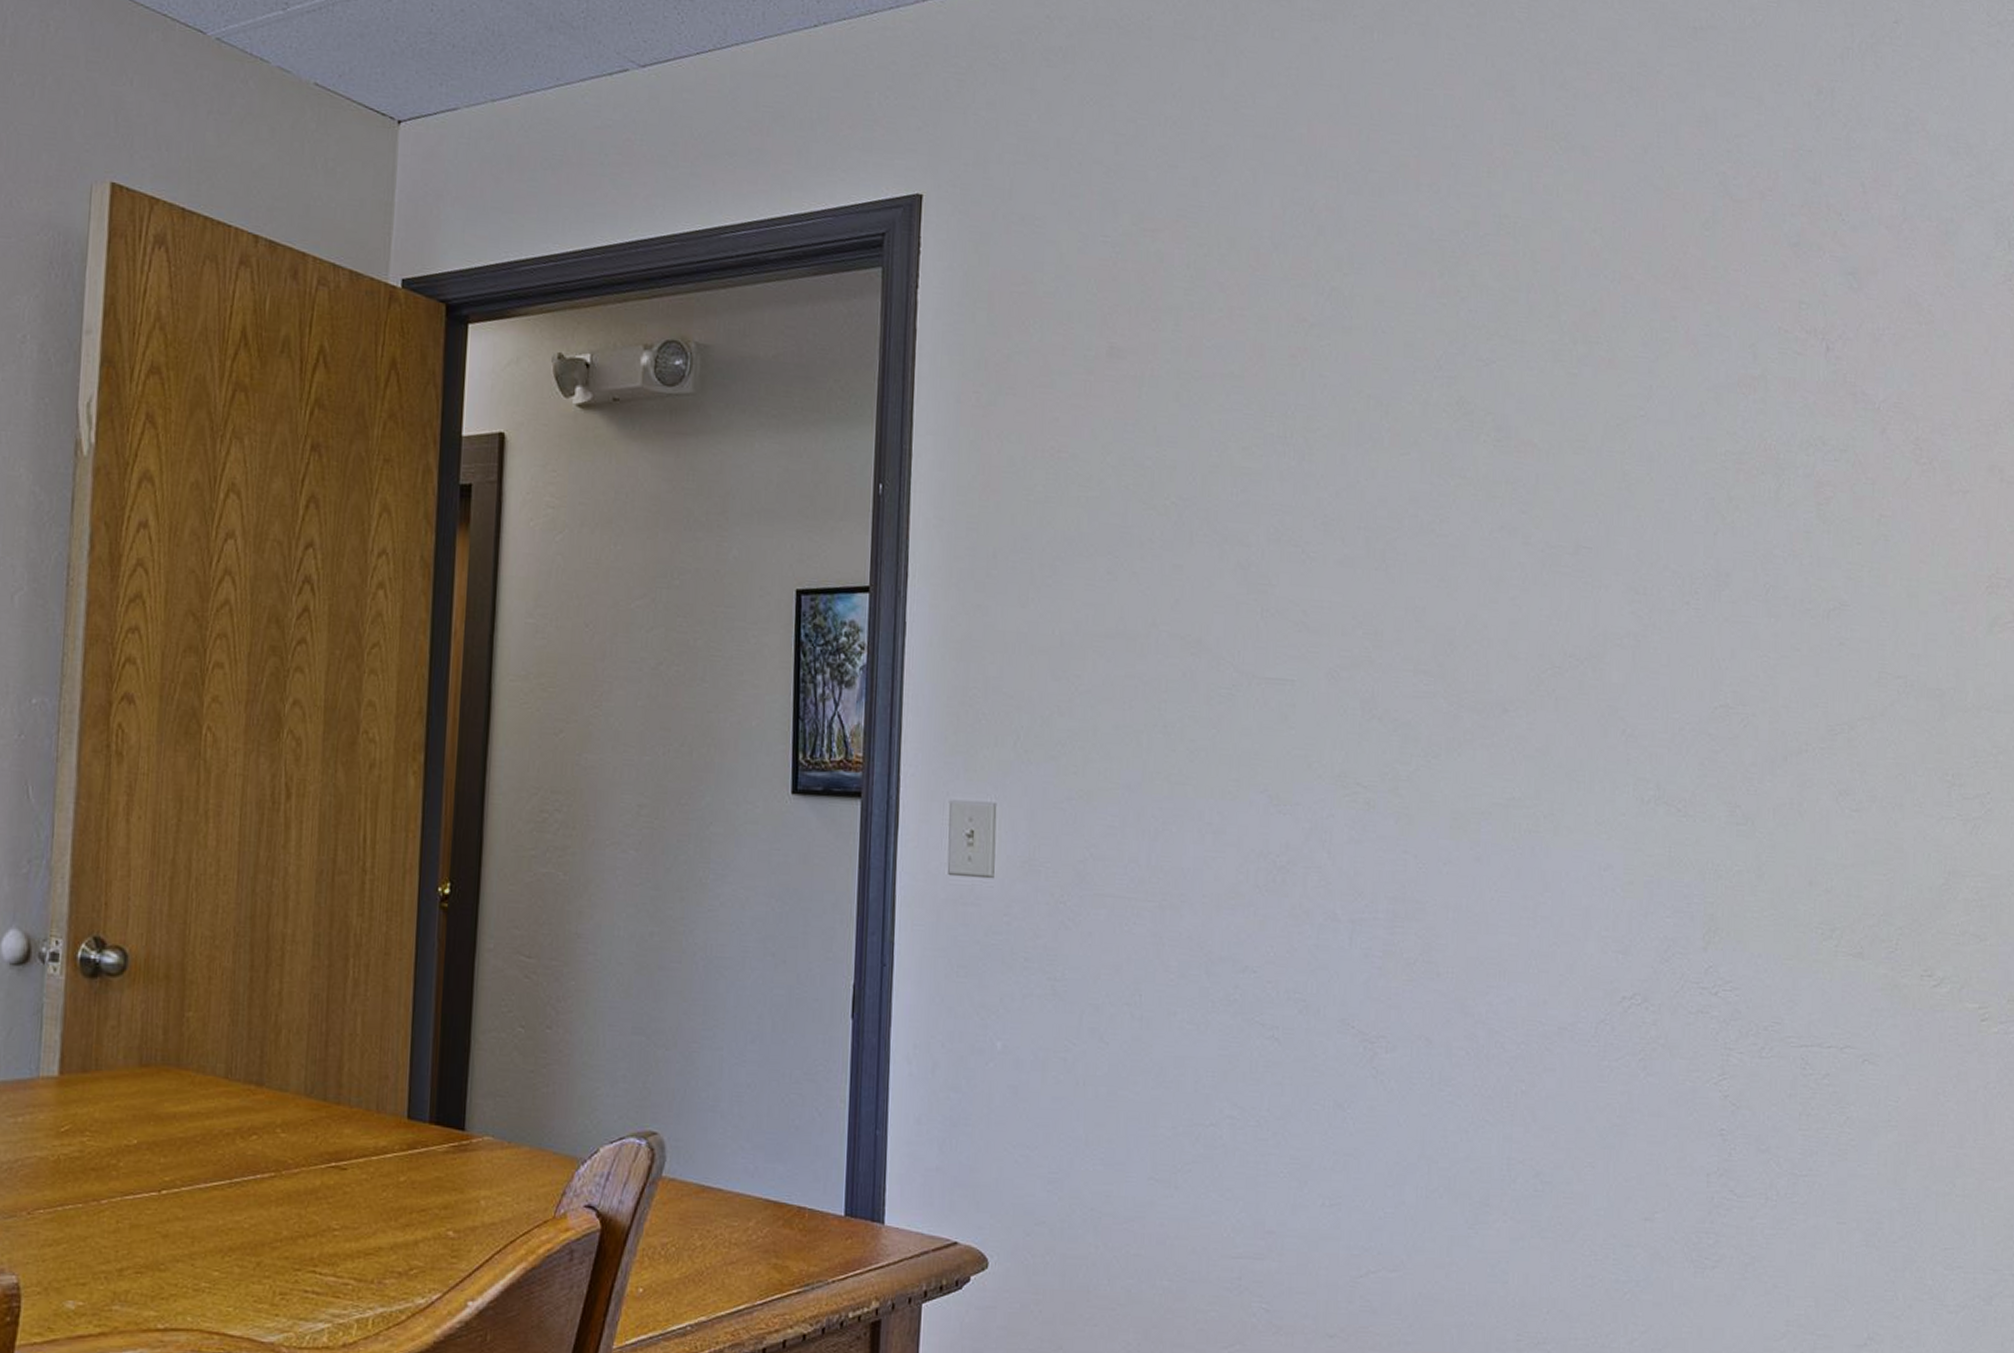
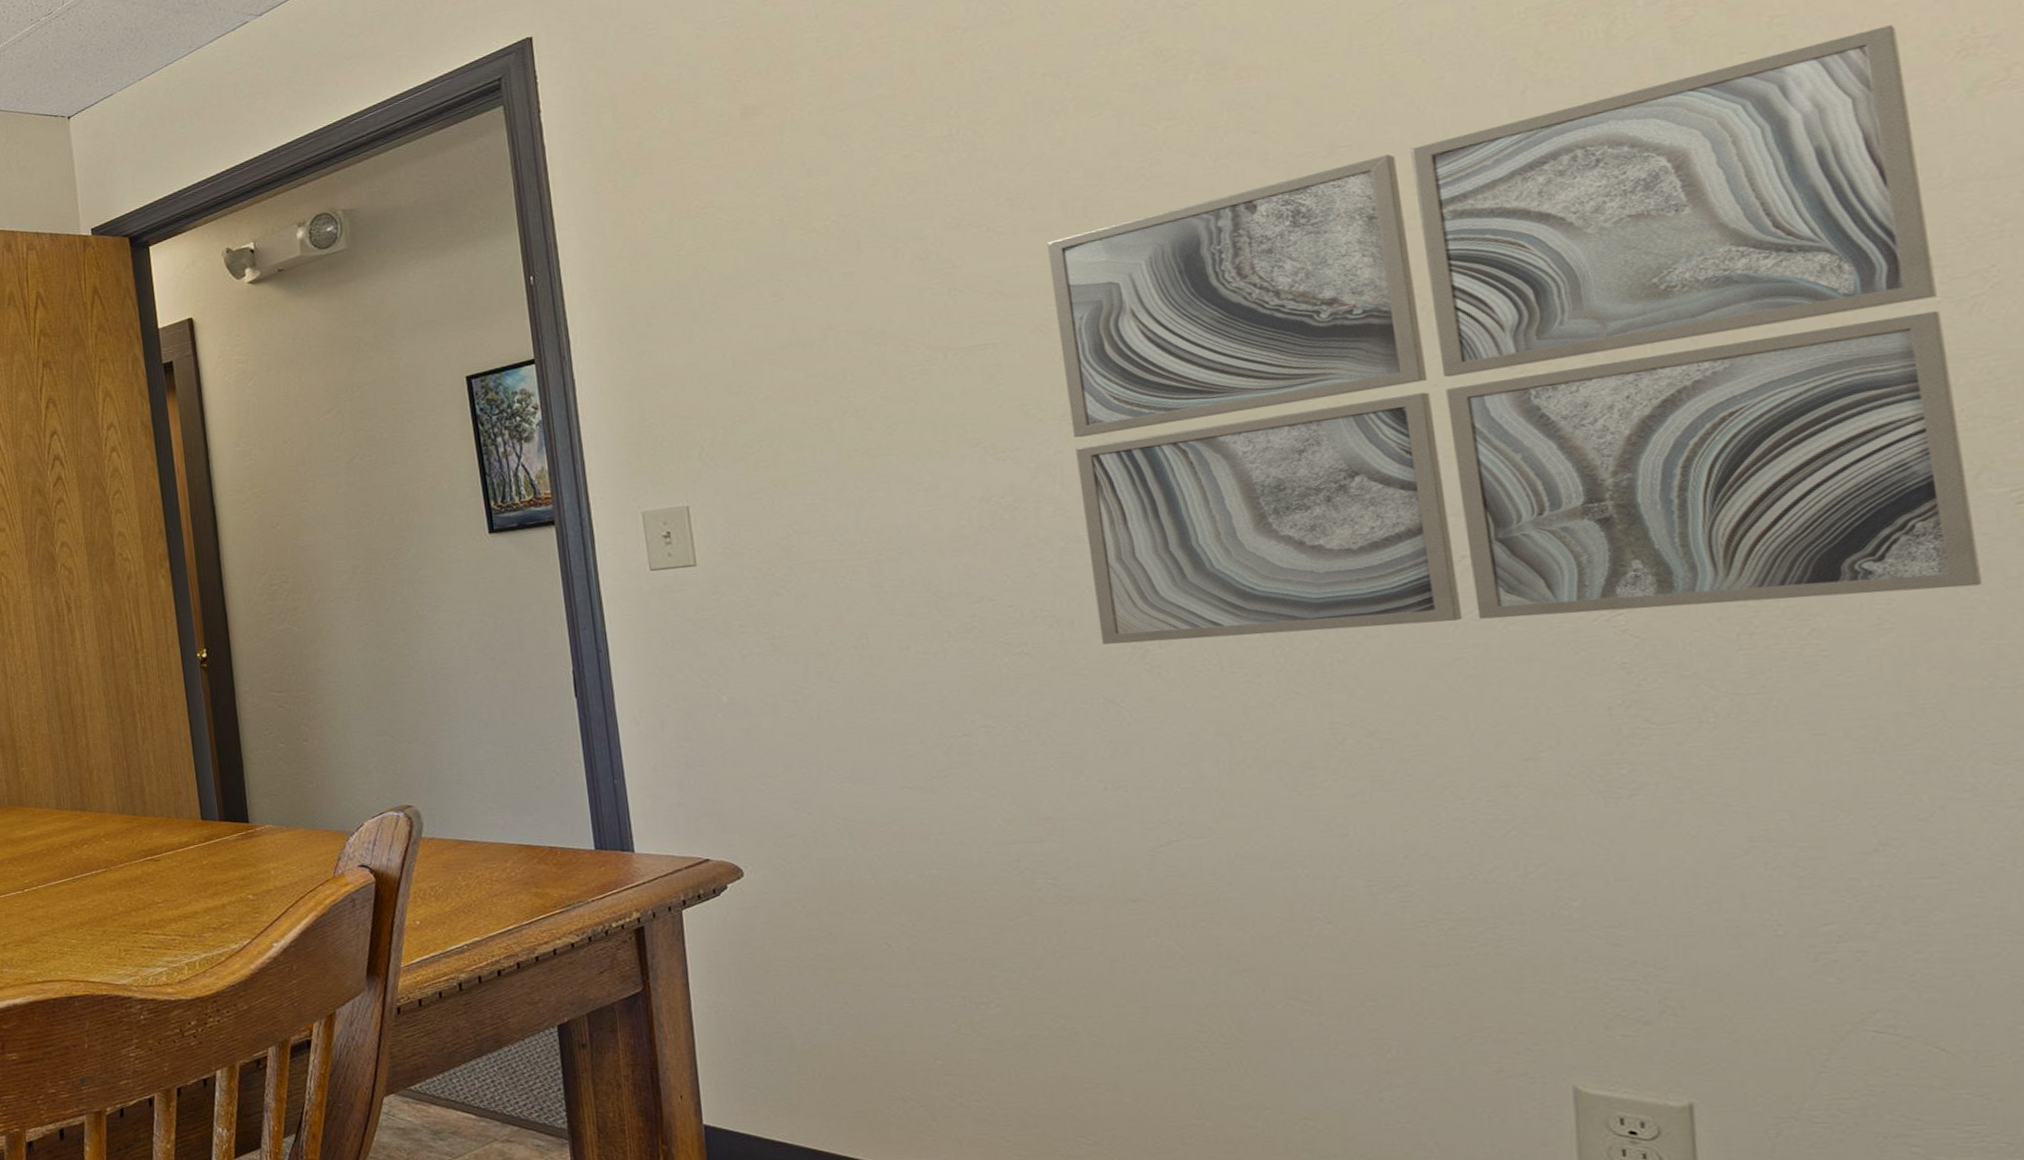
wall art: none [1340,548,1955,1095] -> present [1046,25,1982,645]

